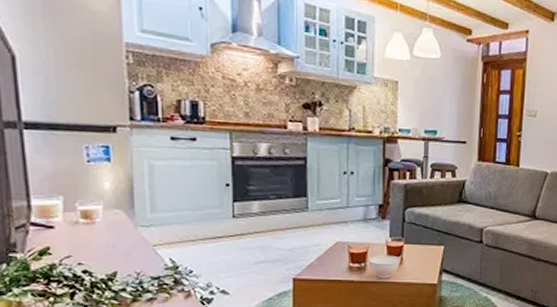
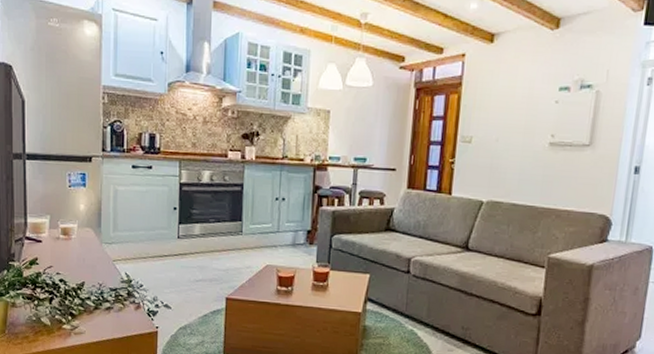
bowl: present [369,255,402,279] -> none [295,280,327,304]

